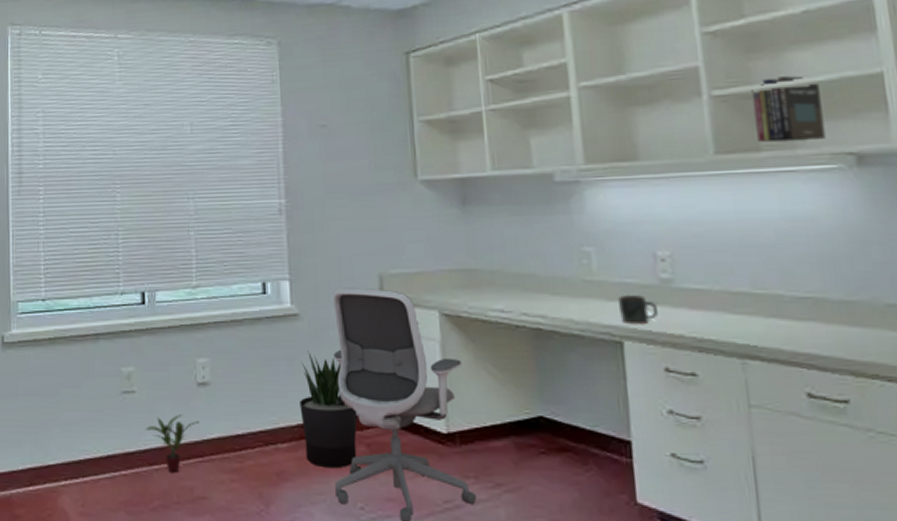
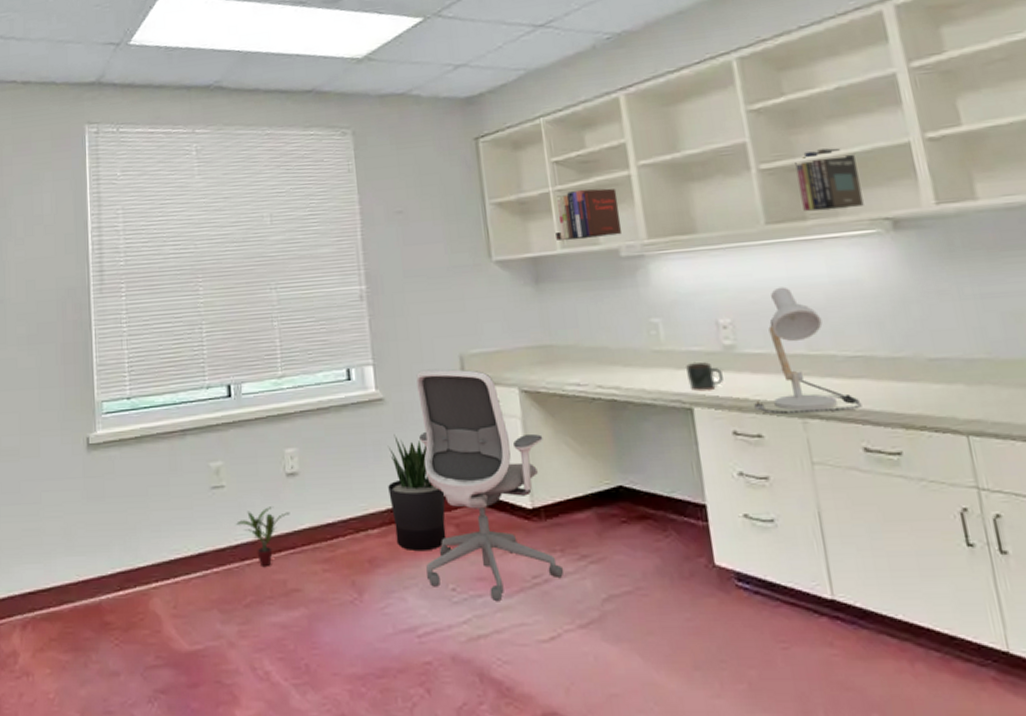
books: none [486,109,558,163] -> present [556,188,622,241]
desk lamp: none [688,220,808,354] -> present [753,286,862,415]

